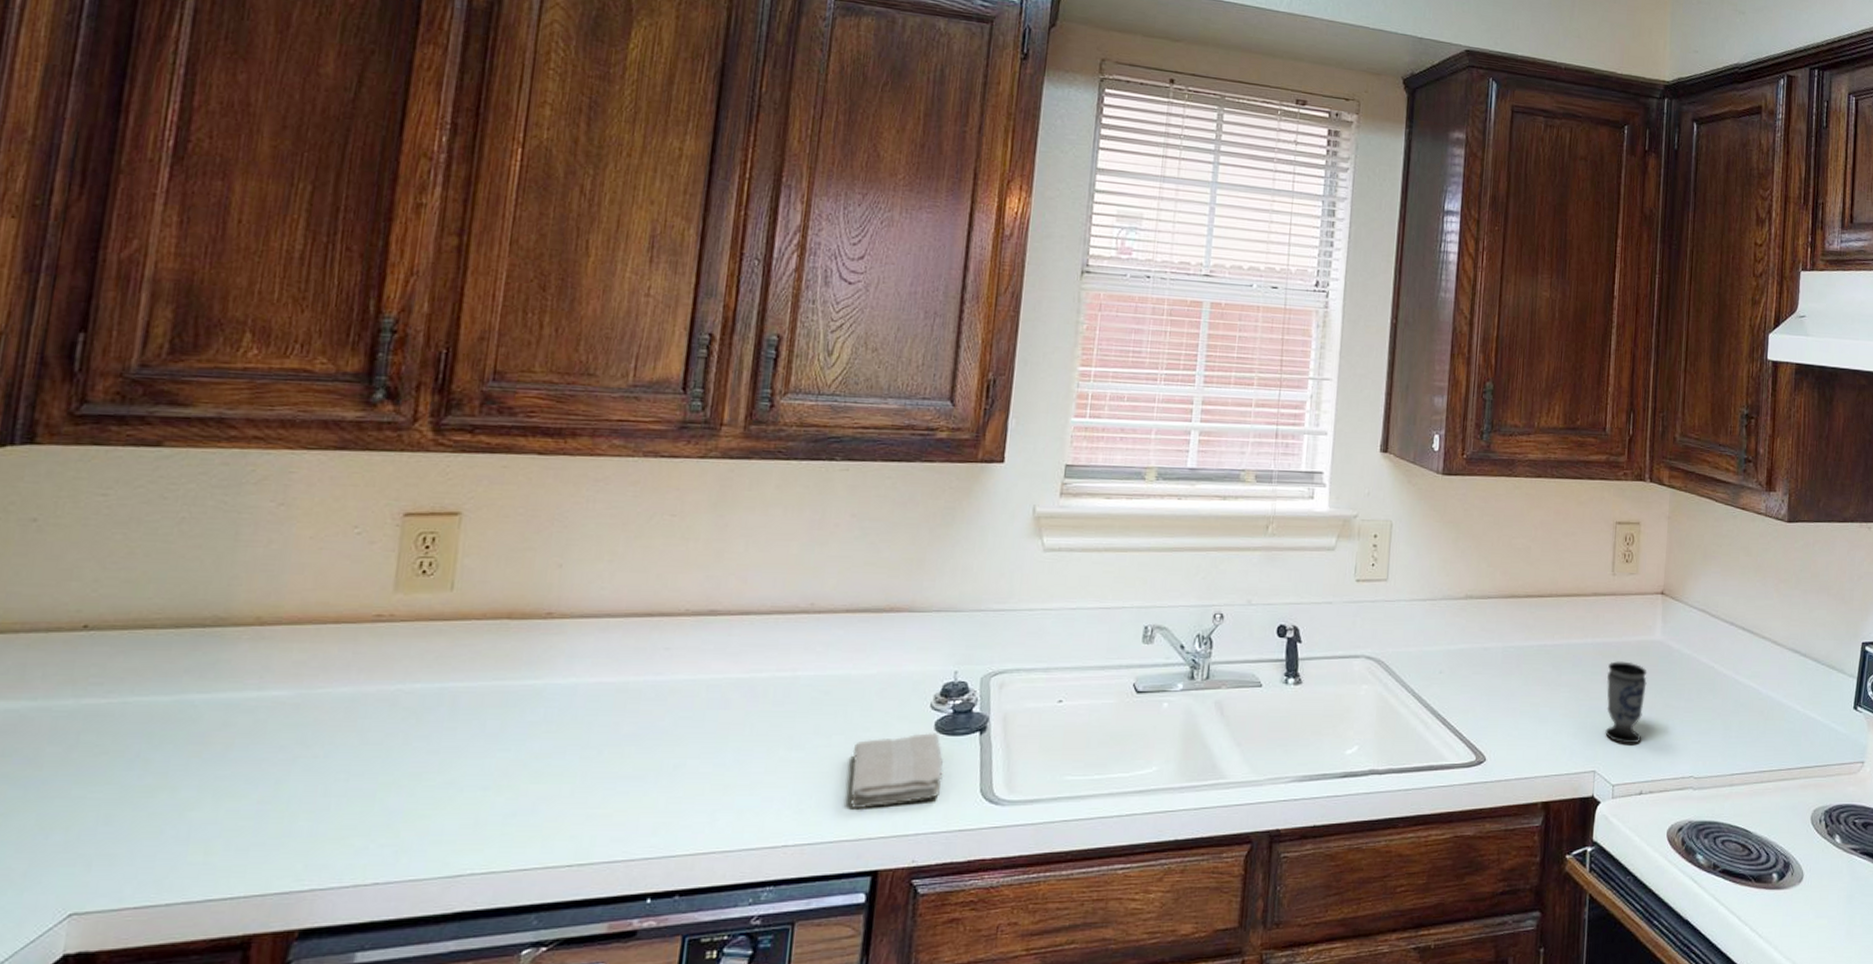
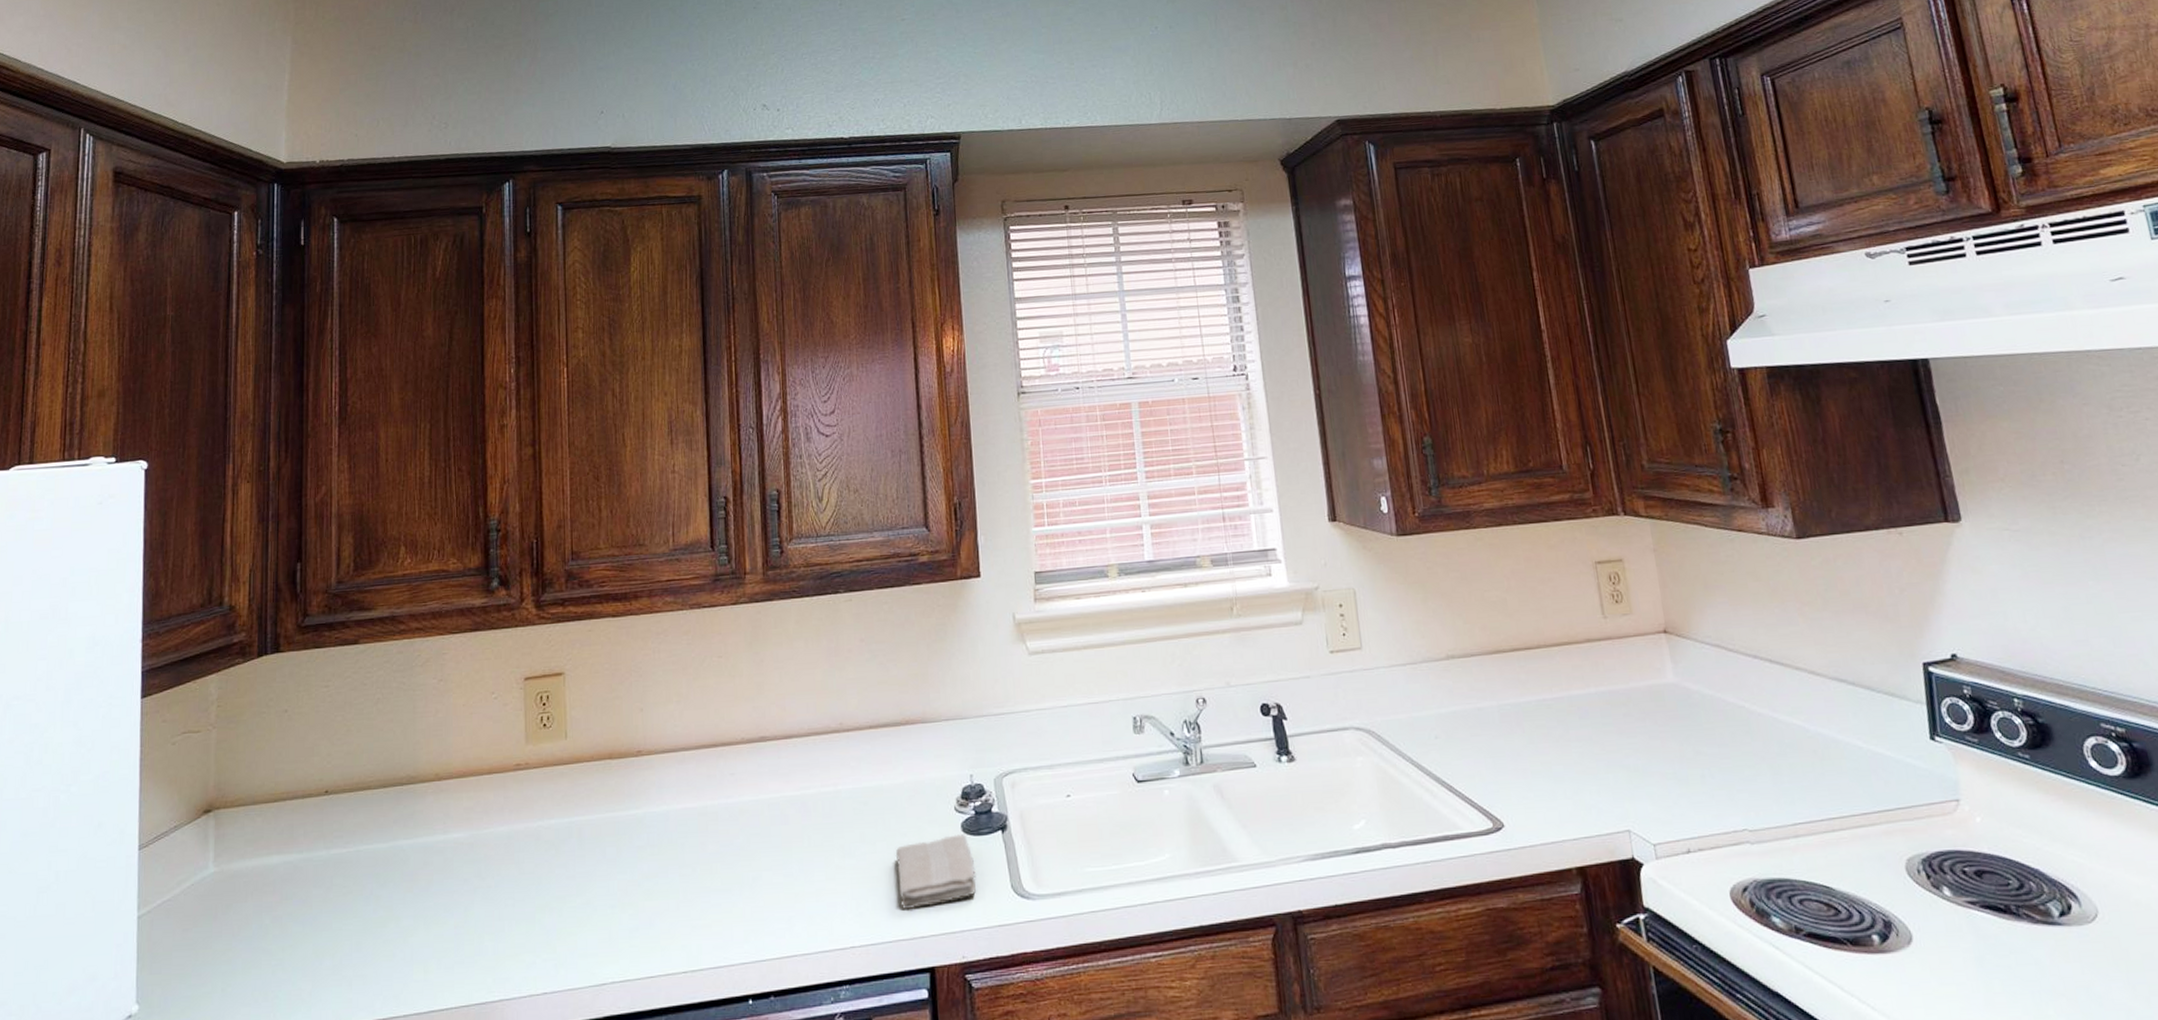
cup: present [1605,661,1647,744] -> none [1620,708,1677,799]

